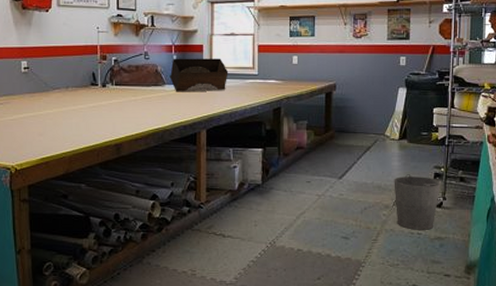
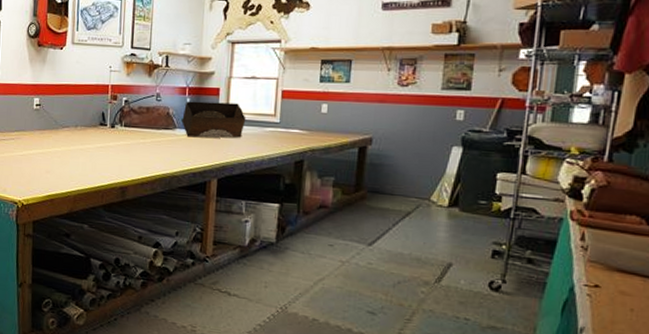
bucket: present [394,174,442,230] -> none [437,248,502,316]

